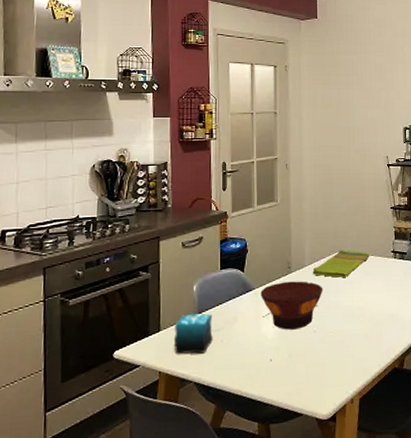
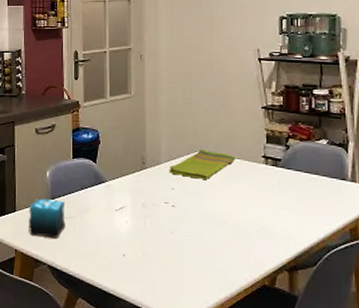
bowl: present [261,281,323,330] -> none [113,177,181,228]

